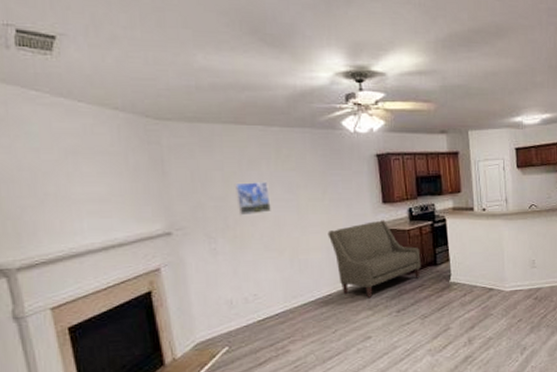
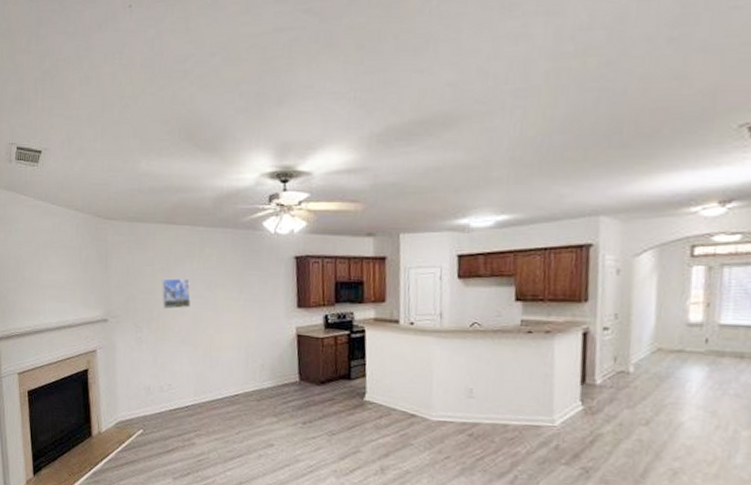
sofa: present [327,220,421,298] -> none [240,325,334,404]

